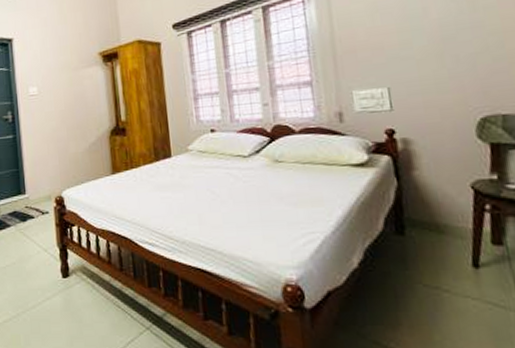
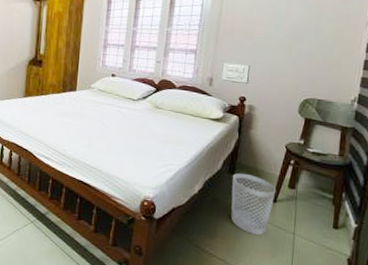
wastebasket: none [402,231,476,319] -> present [231,173,276,236]

